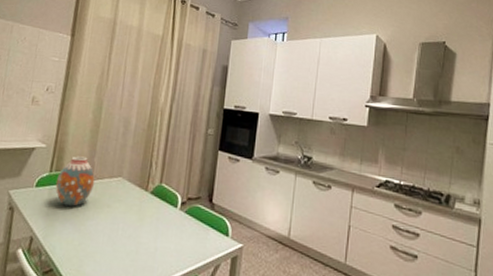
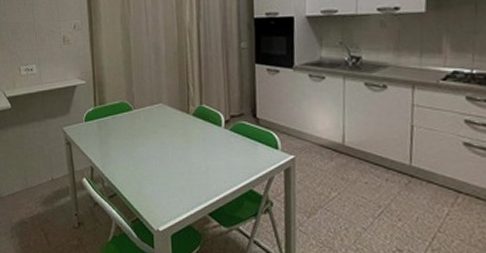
vase: present [55,156,96,207] -> none [102,88,138,136]

